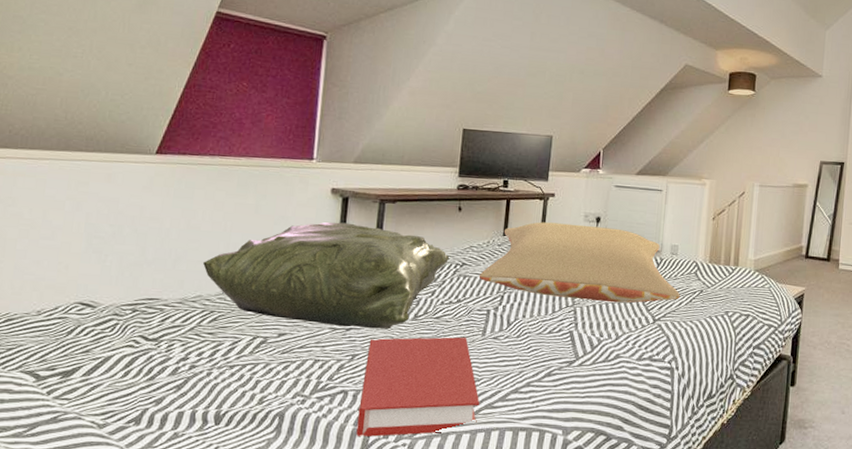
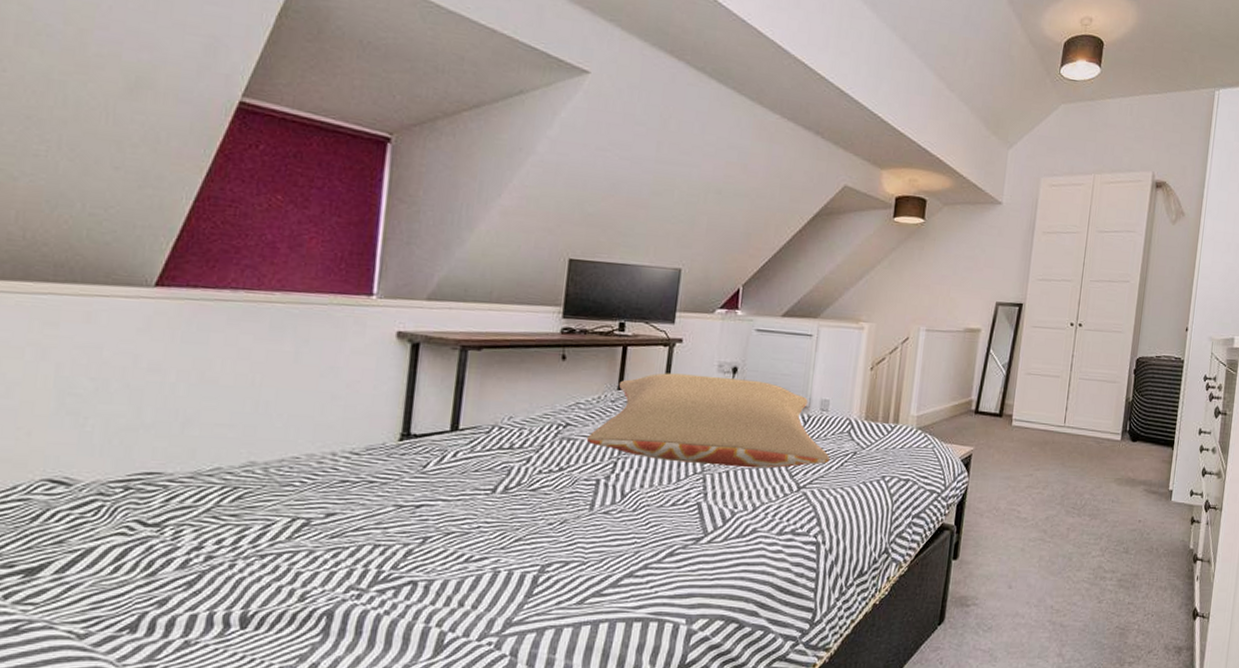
cushion: present [203,221,450,330] -> none [223,373,550,506]
book: present [356,337,480,437] -> none [428,513,586,637]

